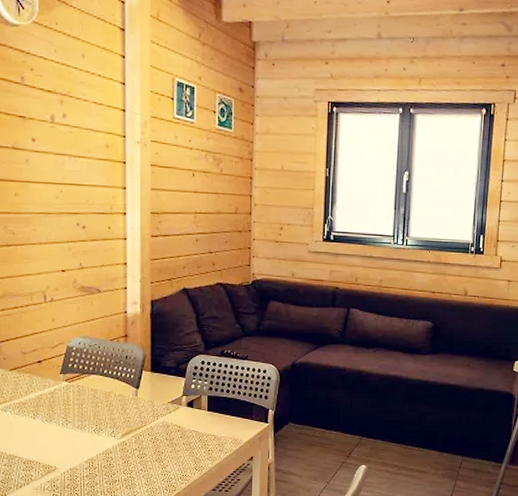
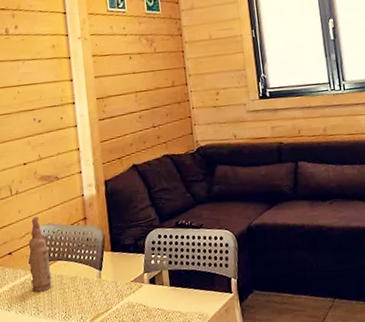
bottle: none [60,327,84,402] -> present [28,216,52,291]

